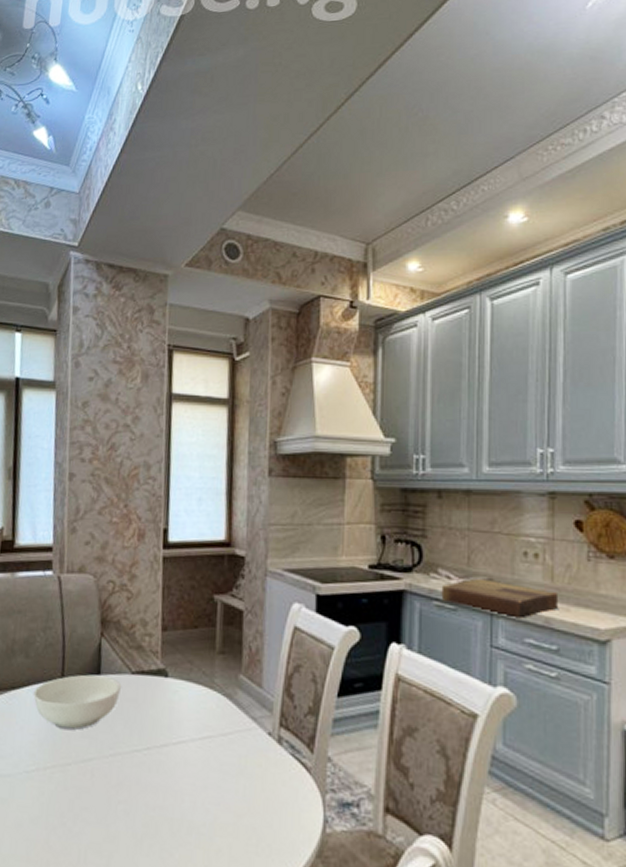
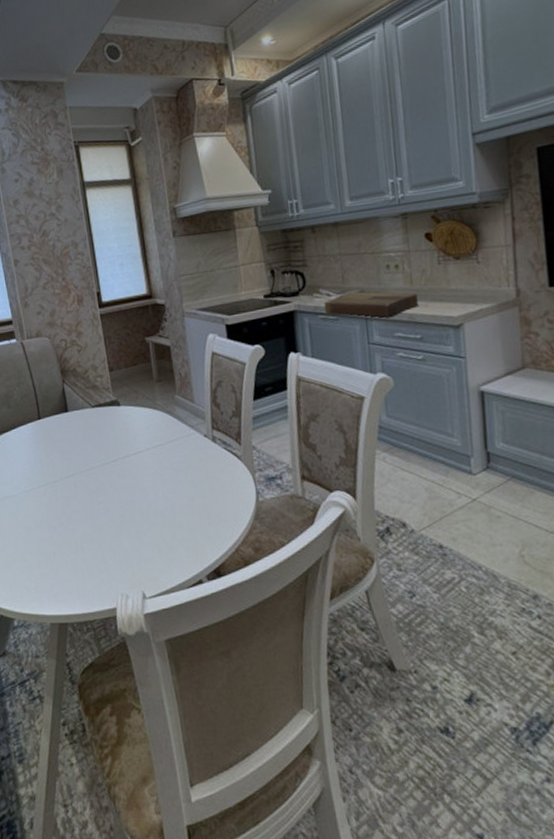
bowl: present [33,674,122,730] -> none [19,412,86,456]

